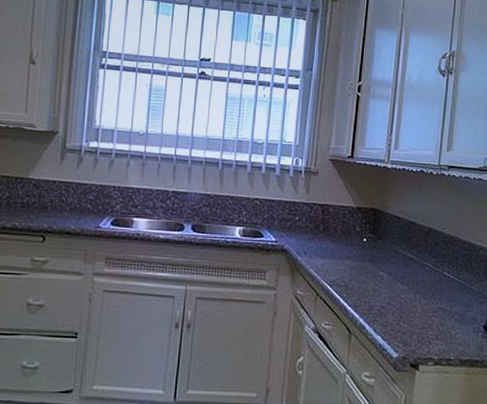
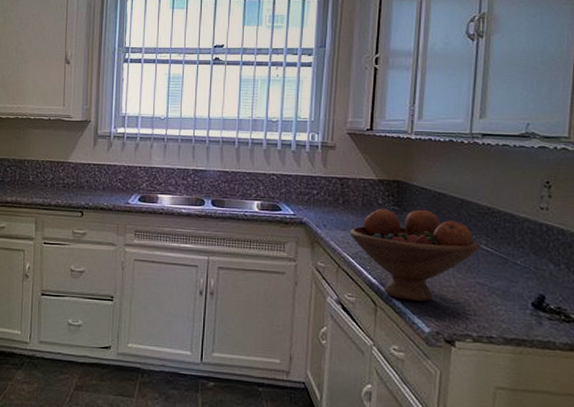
fruit bowl: none [328,235,443,328] -> present [349,208,481,302]

